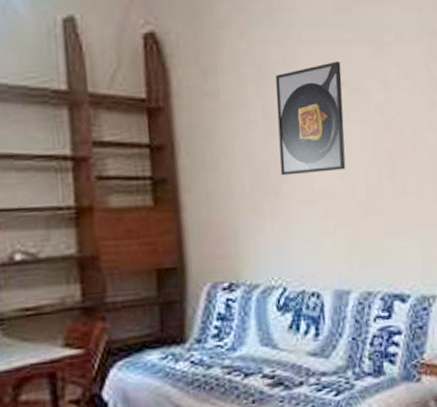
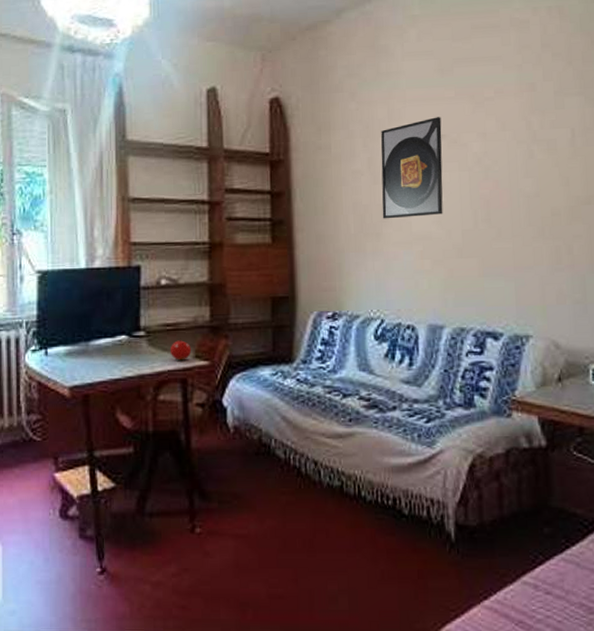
fruit: none [31,324,60,351] -> present [170,338,192,361]

